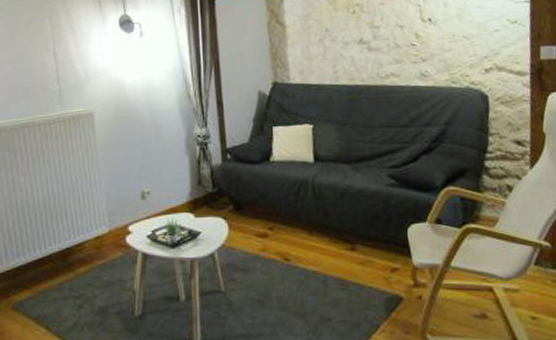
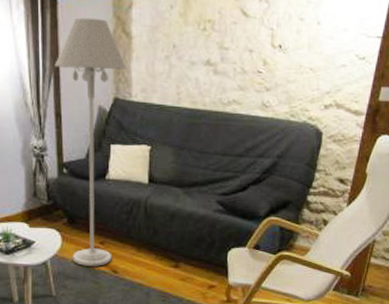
floor lamp: none [214,13,284,255] -> present [54,17,128,266]

